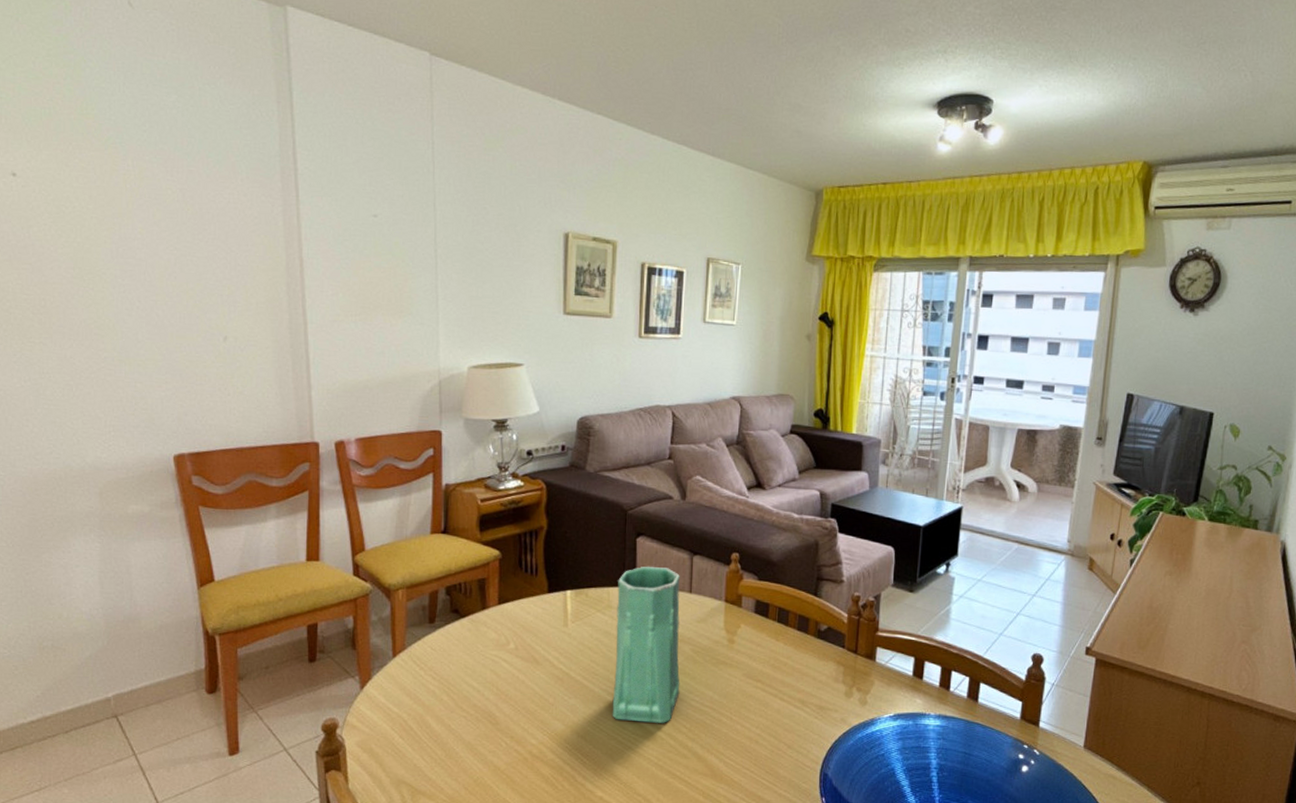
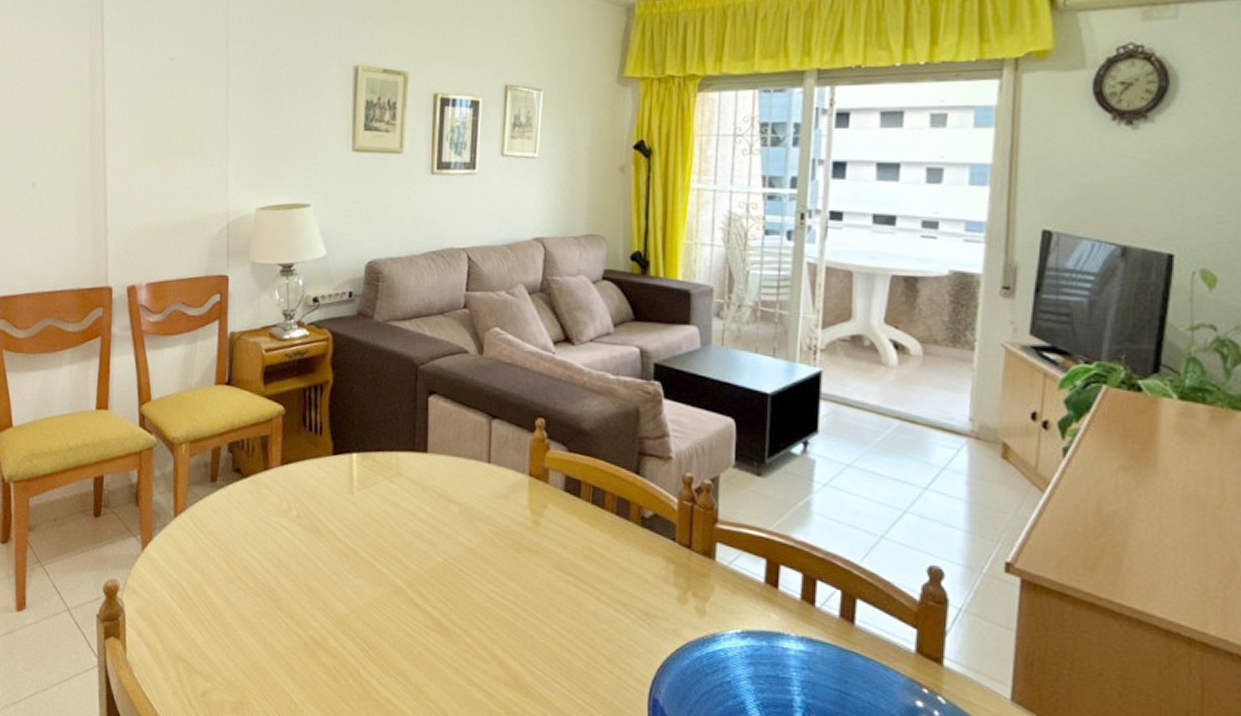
vase: present [612,566,680,723] -> none [400,429,478,617]

